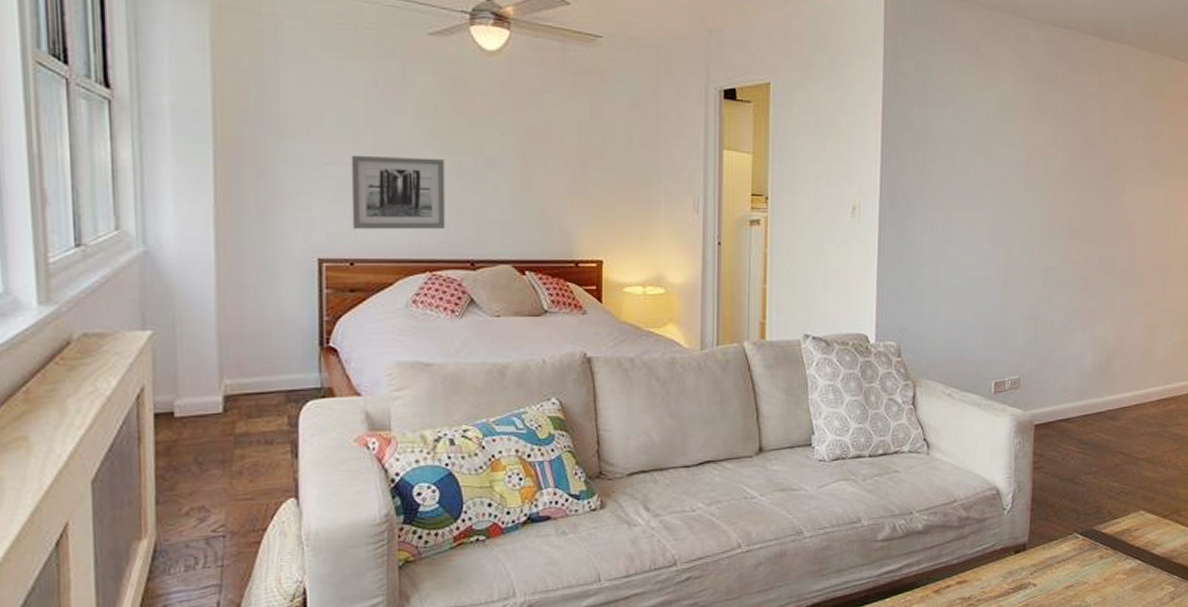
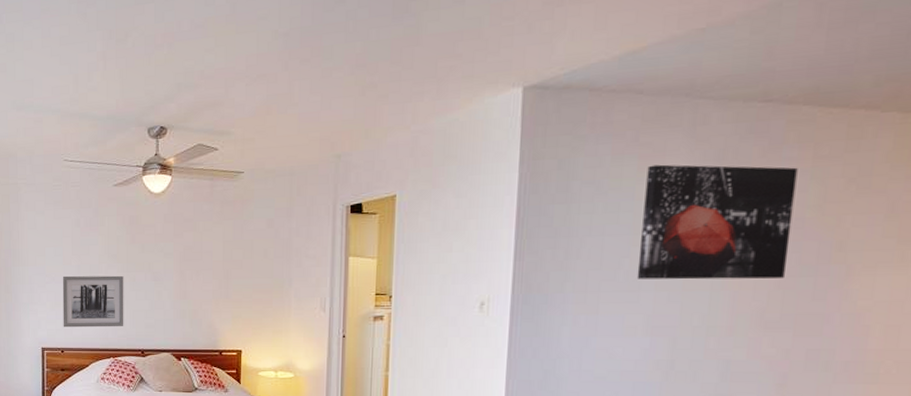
wall art: none [980,76,1089,191] -> present [636,164,798,280]

